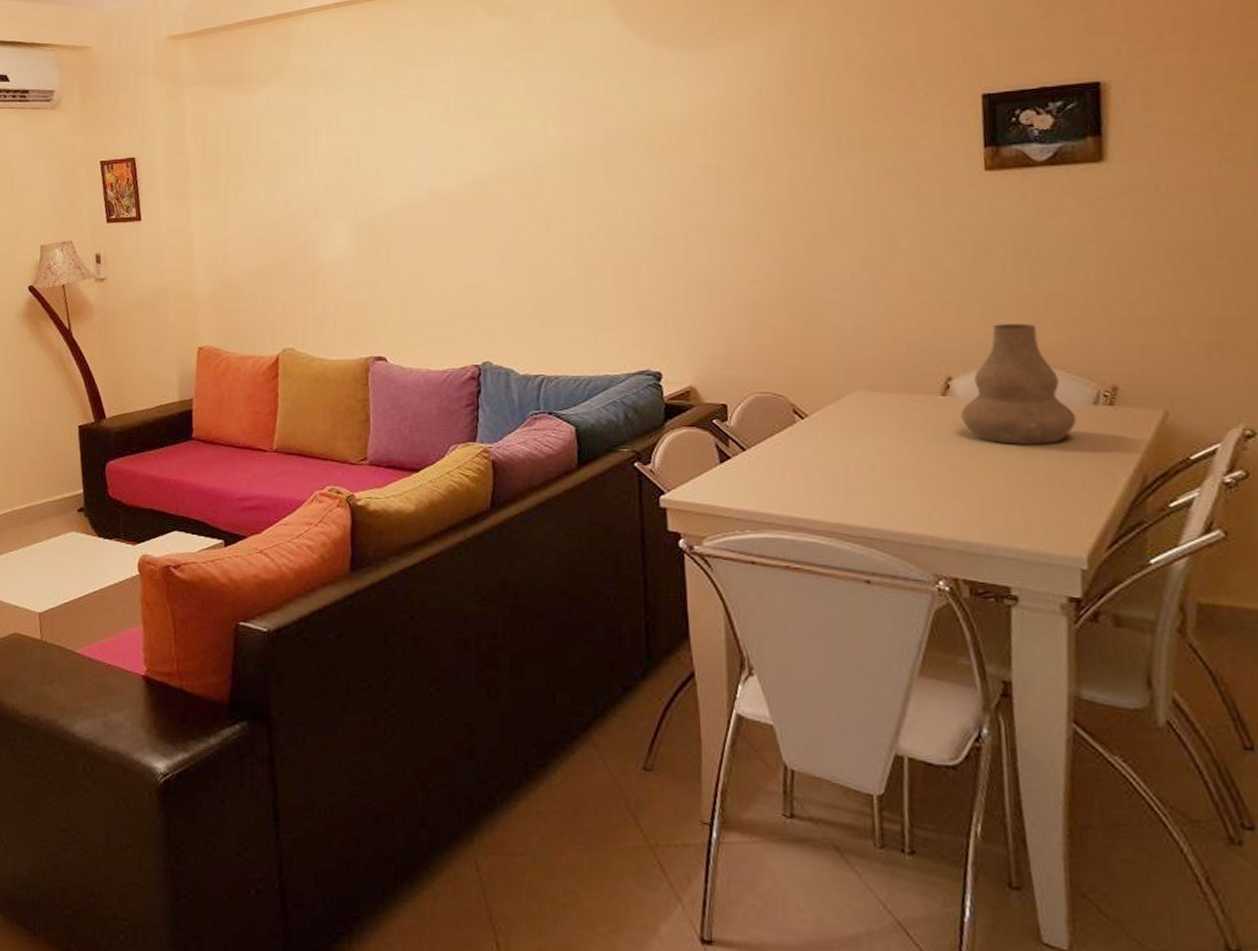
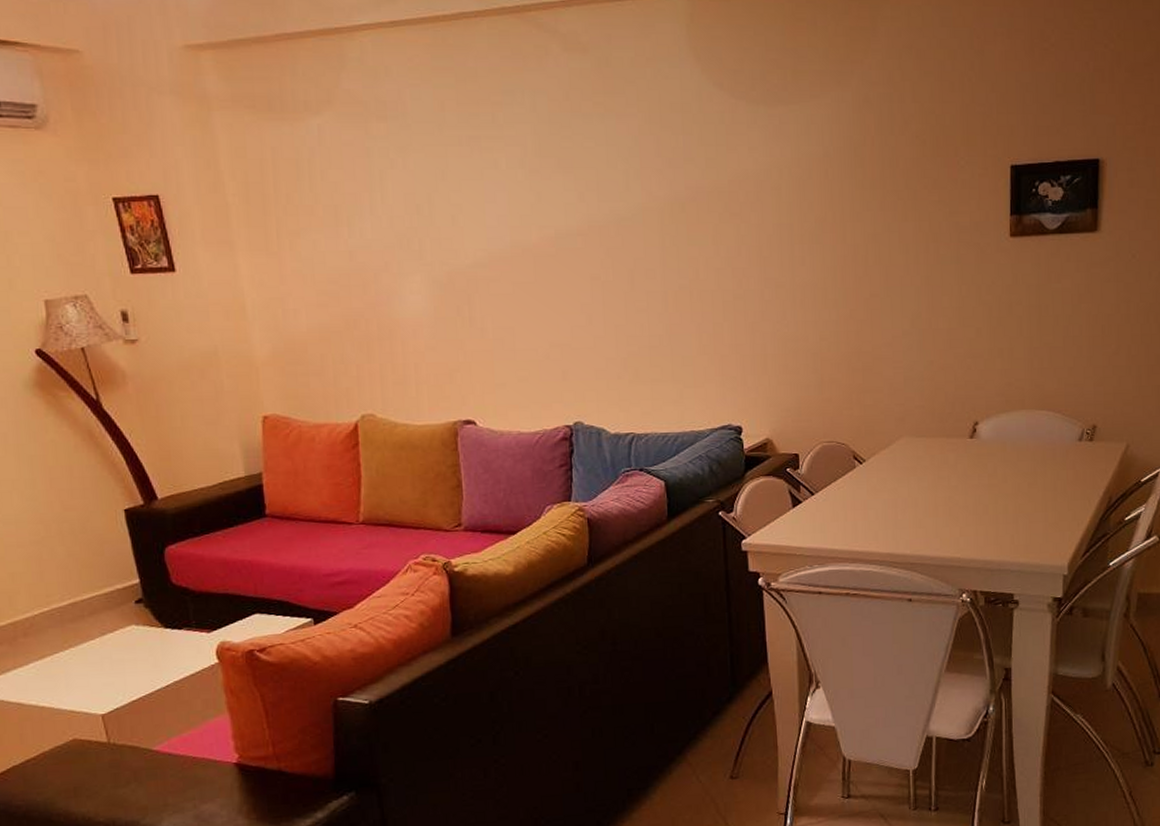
vase: present [960,324,1076,445] -> none [983,374,1066,477]

